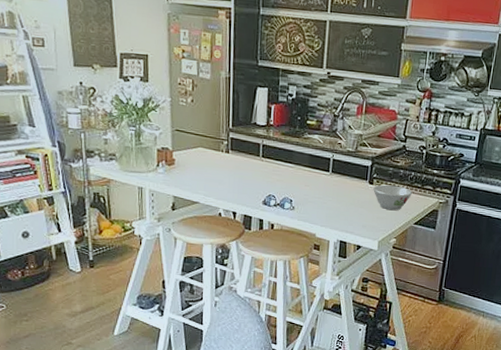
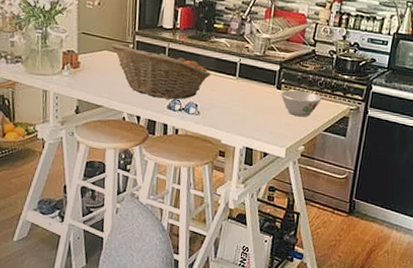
fruit basket: none [205,140,305,195] -> present [111,43,211,100]

